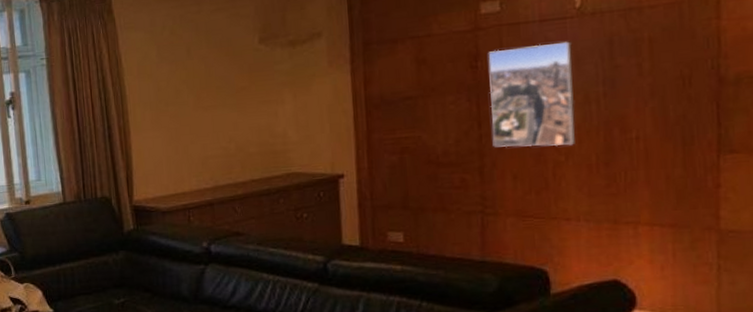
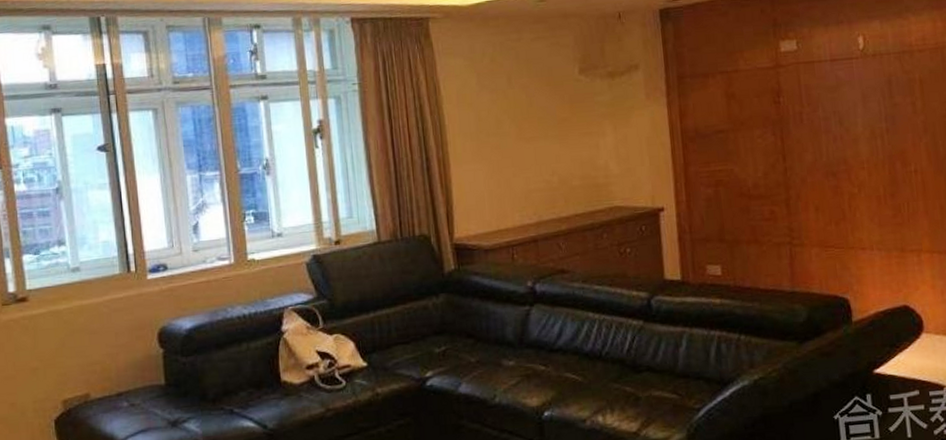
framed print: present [488,41,576,148] -> none [788,80,866,180]

